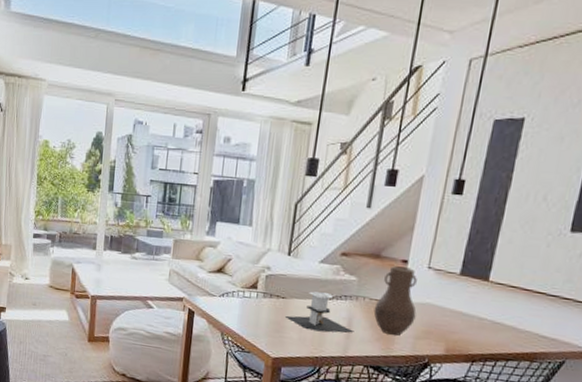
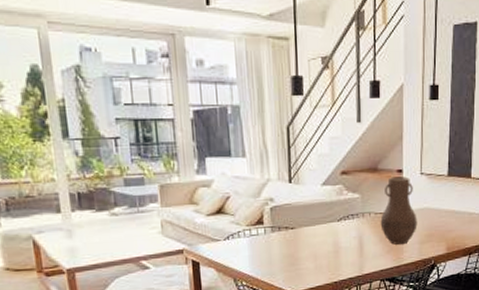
architectural model: present [286,291,353,333] -> none [298,215,365,257]

